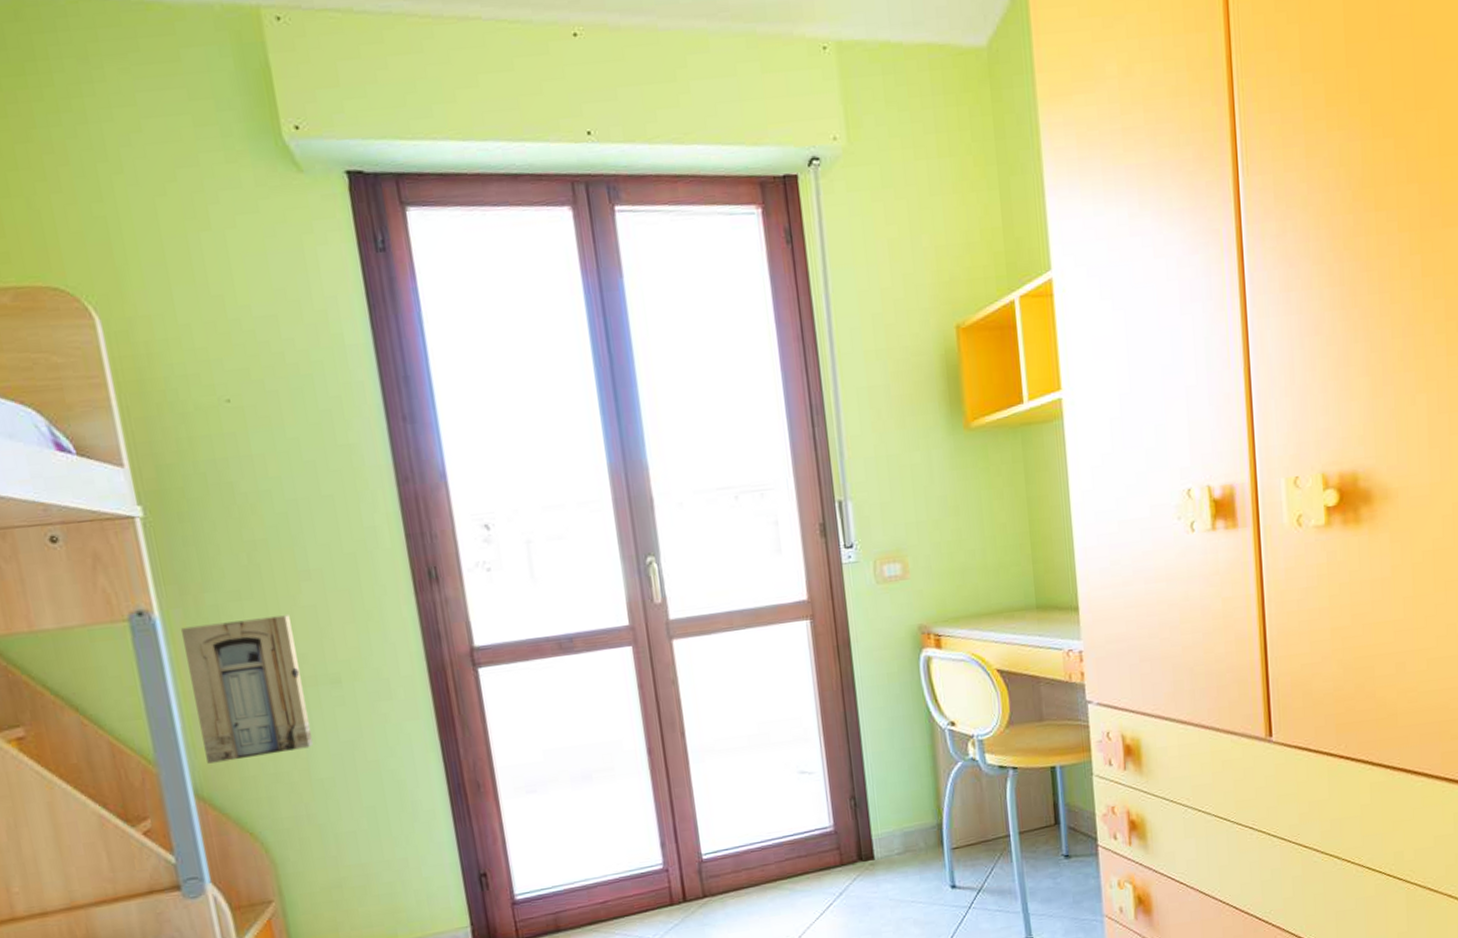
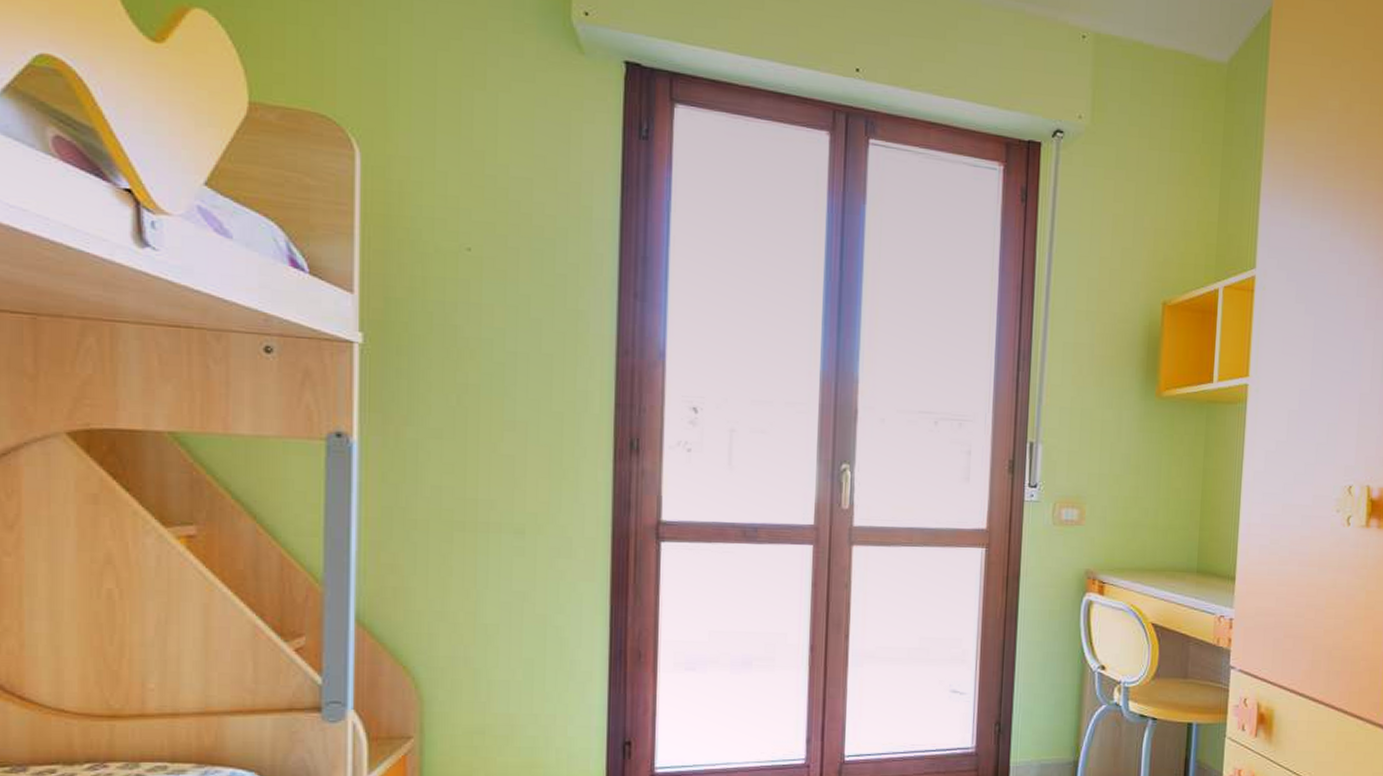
wall art: present [180,615,314,764] -> none [375,455,487,593]

